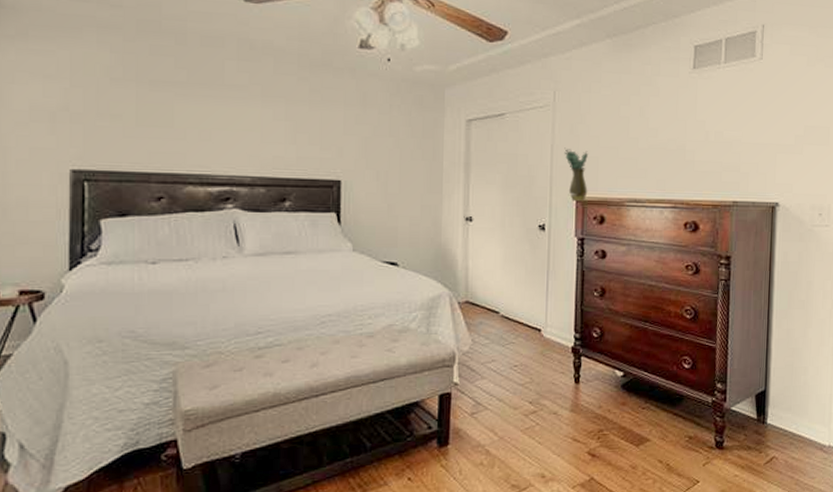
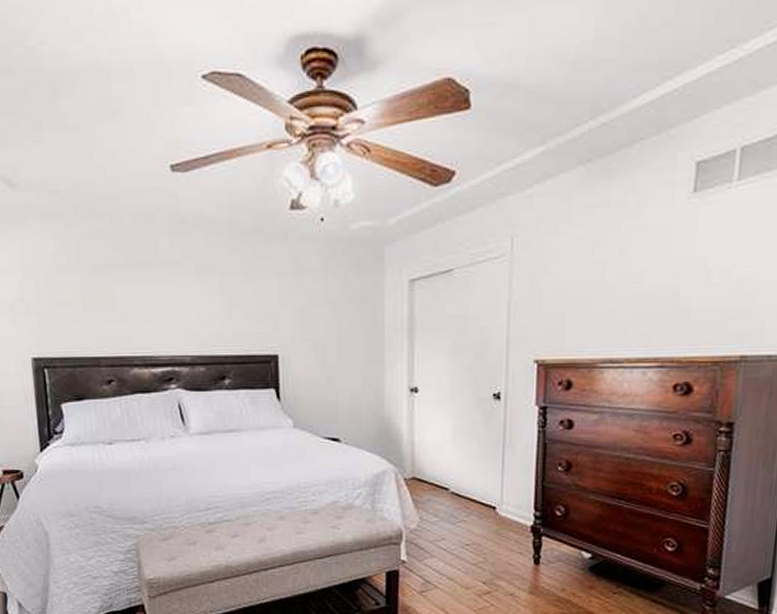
vase: present [564,147,588,202] -> none [523,303,553,365]

